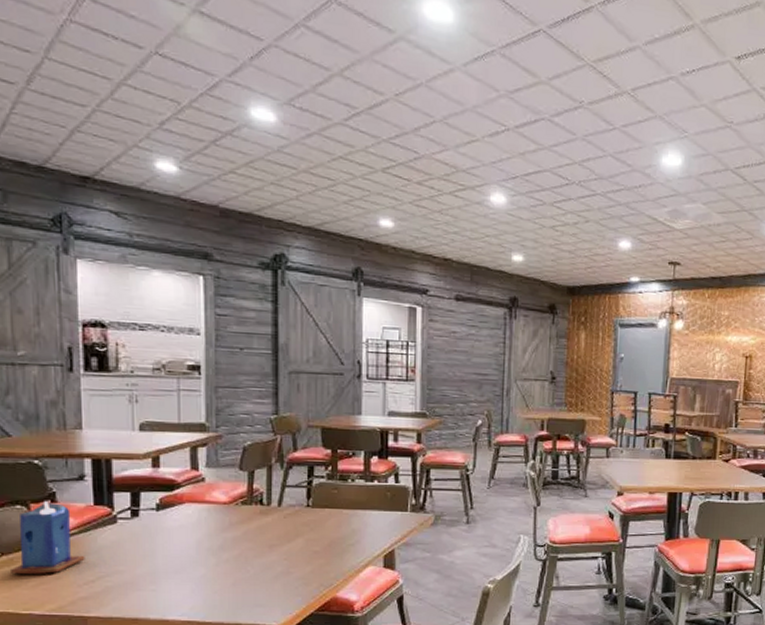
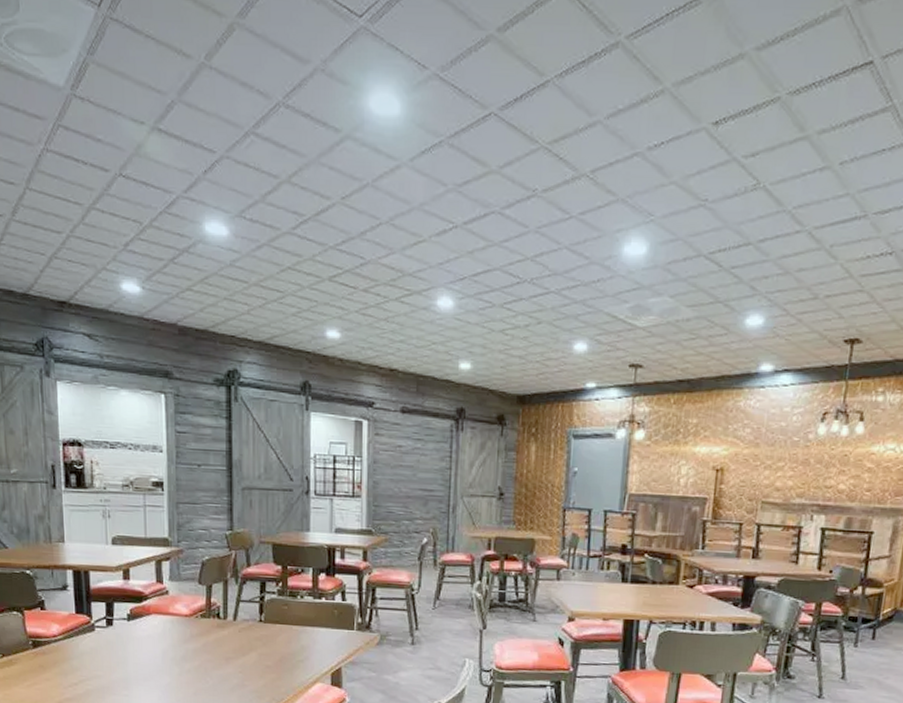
candle: present [11,501,85,574] -> none [10,609,70,675]

